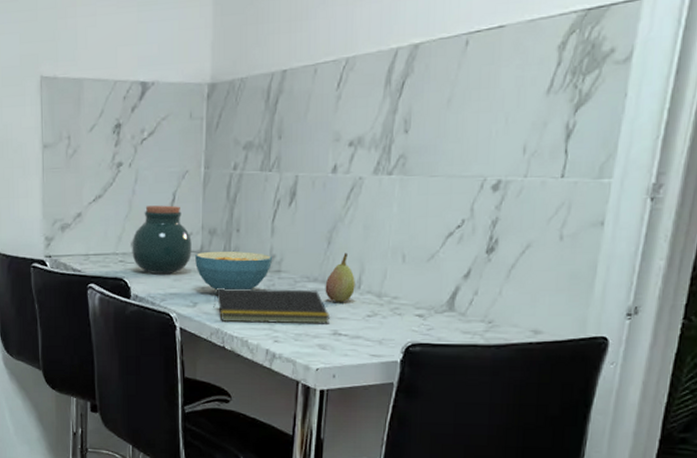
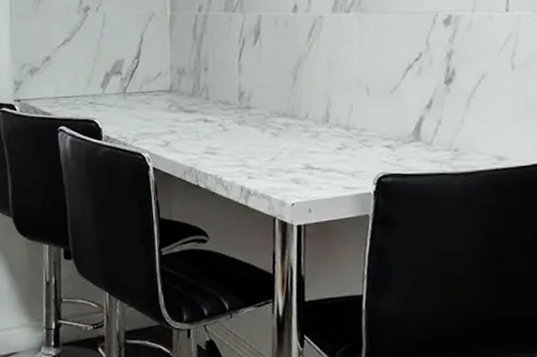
jar: present [132,205,192,274] -> none [101,46,162,114]
cereal bowl: present [195,250,273,290] -> none [165,89,242,128]
notepad: present [213,288,331,324] -> none [185,124,302,161]
fruit: present [325,252,355,302] -> none [294,87,324,136]

